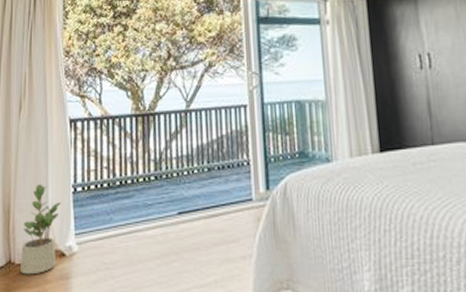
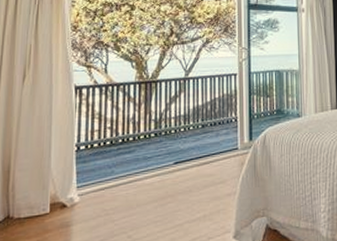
potted plant: present [20,184,61,275] -> none [19,144,64,227]

